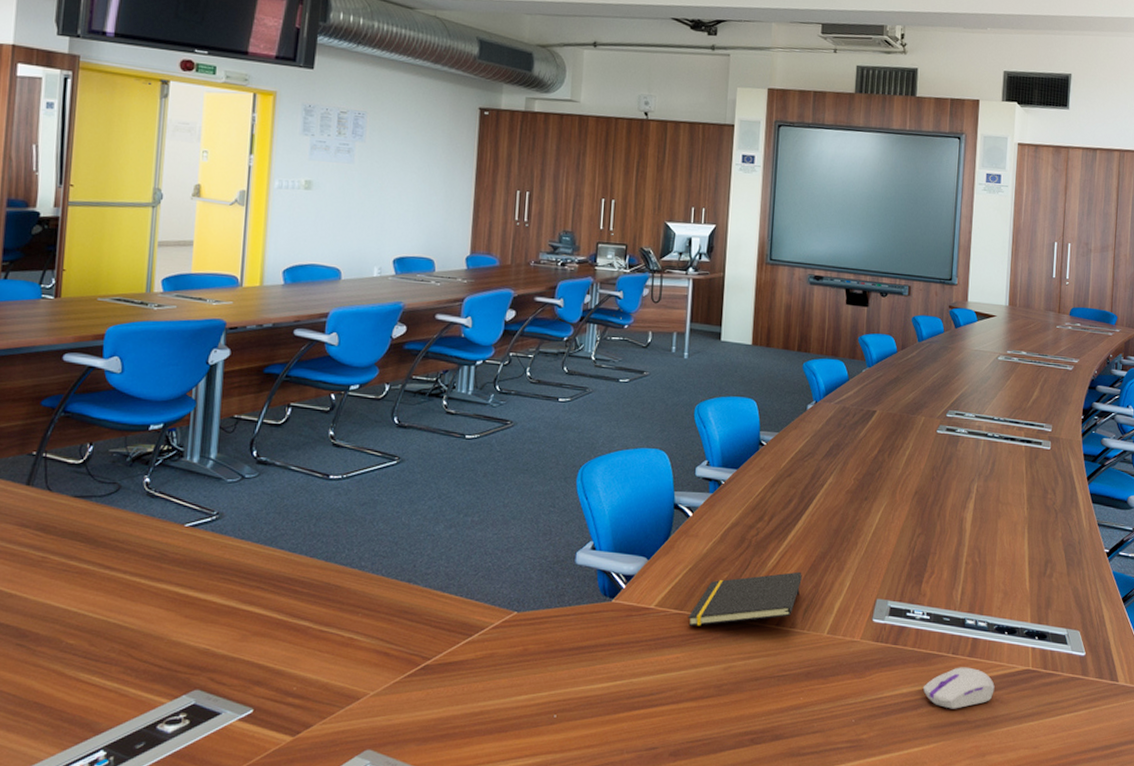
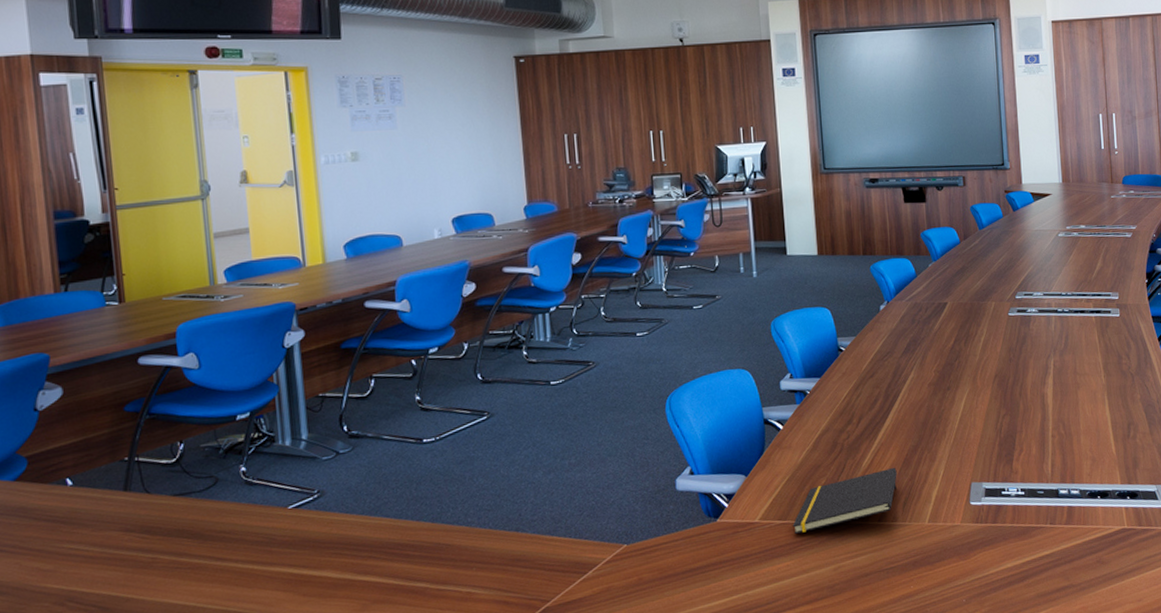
computer mouse: present [922,667,995,709] -> none [1026,534,1094,576]

